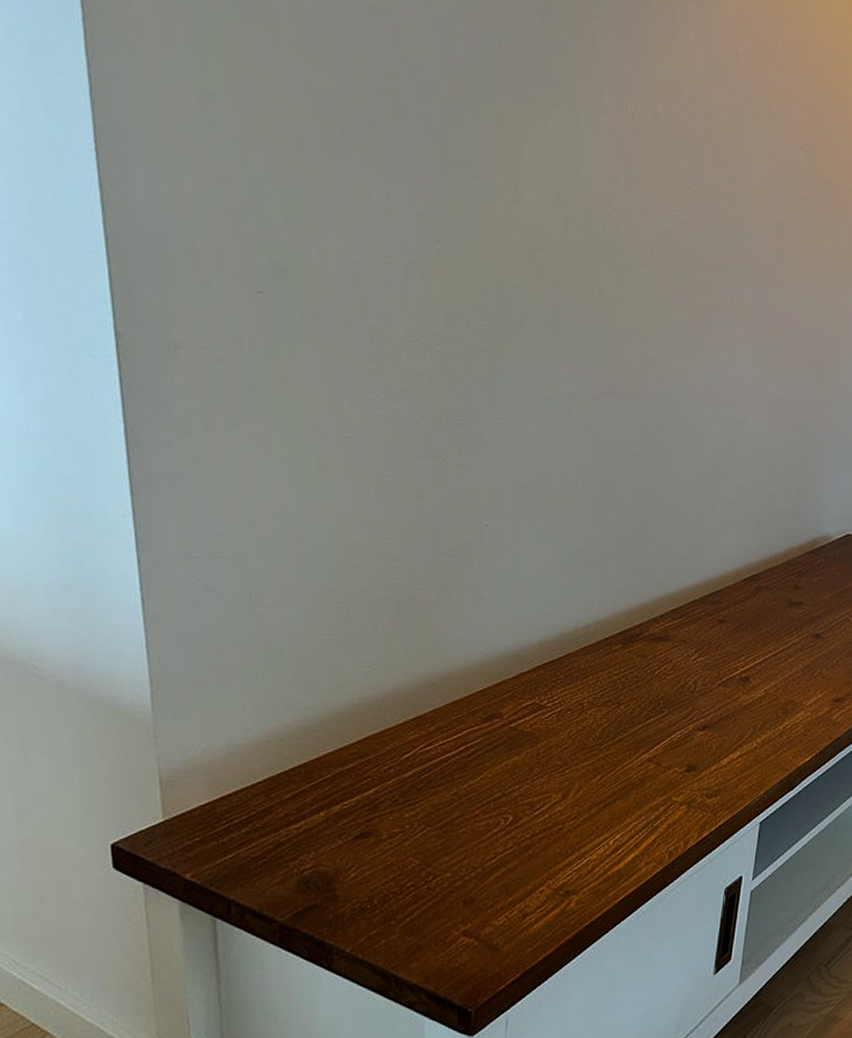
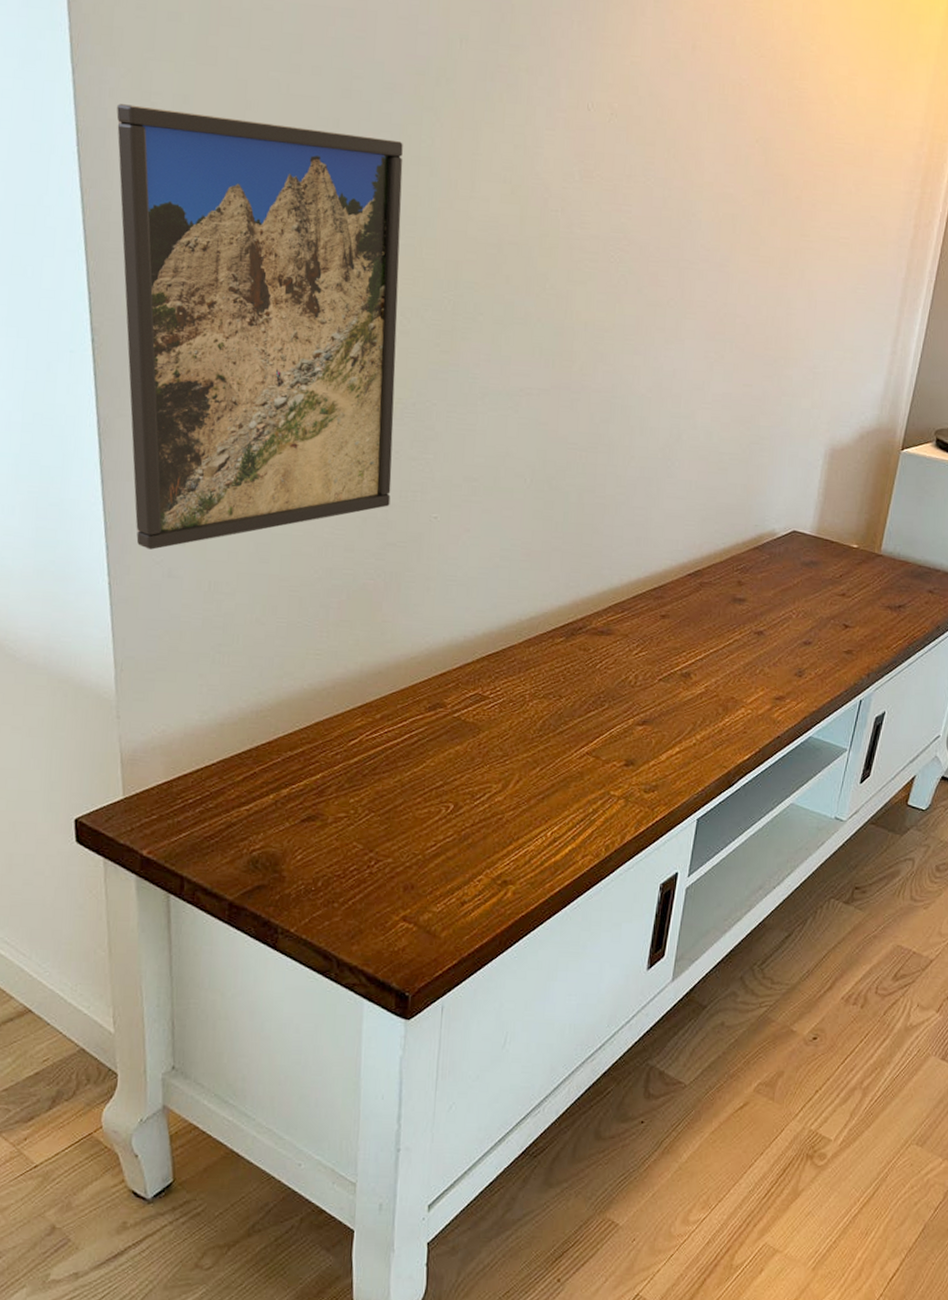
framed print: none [137,99,443,562] -> present [116,104,403,550]

